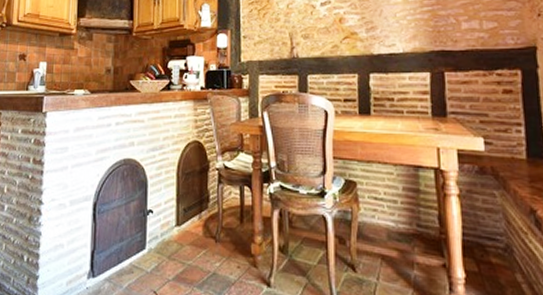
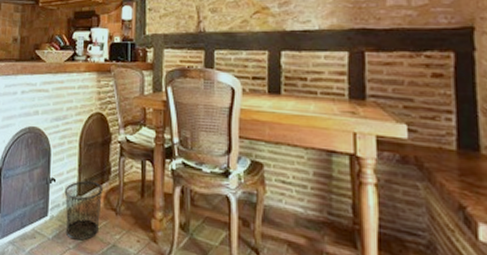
waste bin: none [162,209,202,271] -> present [64,180,103,241]

